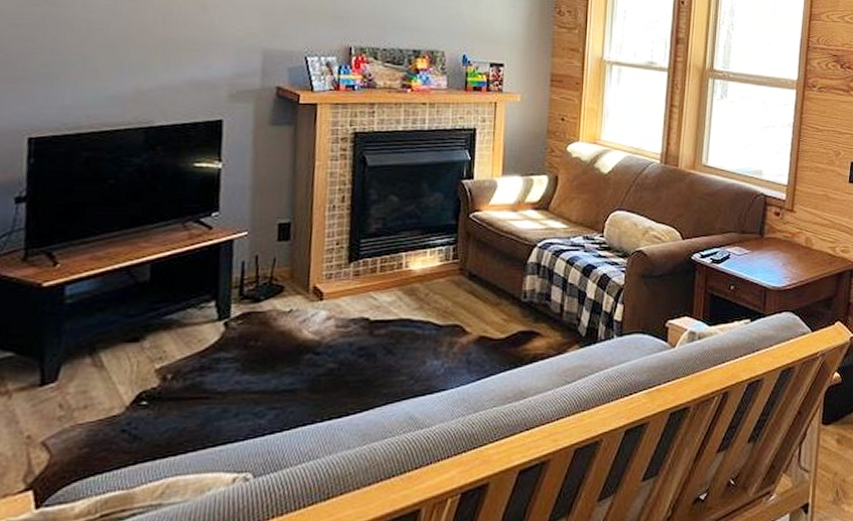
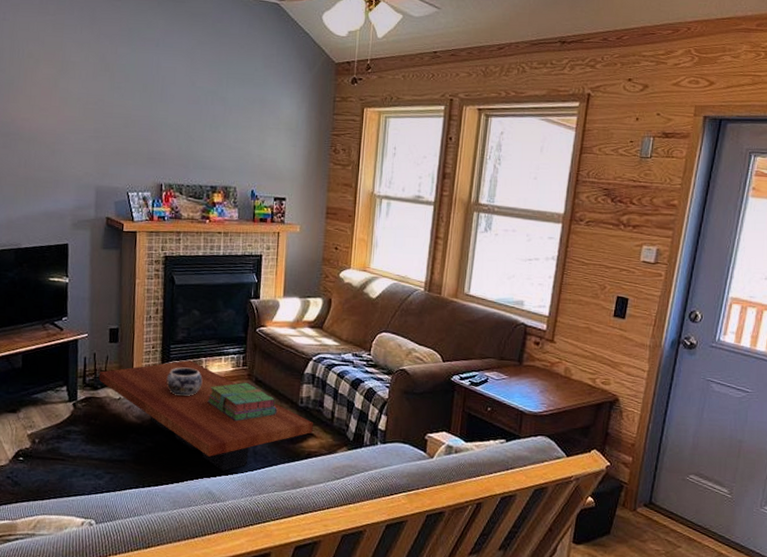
coffee table: none [261,257,539,389] -> present [98,360,313,471]
decorative bowl: none [354,265,402,302] -> present [166,367,203,397]
stack of books: none [408,278,496,327] -> present [207,382,277,422]

